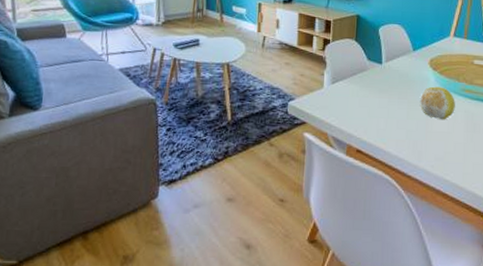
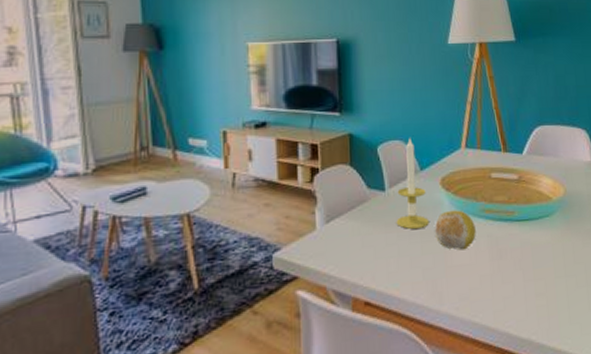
candle: none [388,24,416,98] -> present [396,138,429,229]

